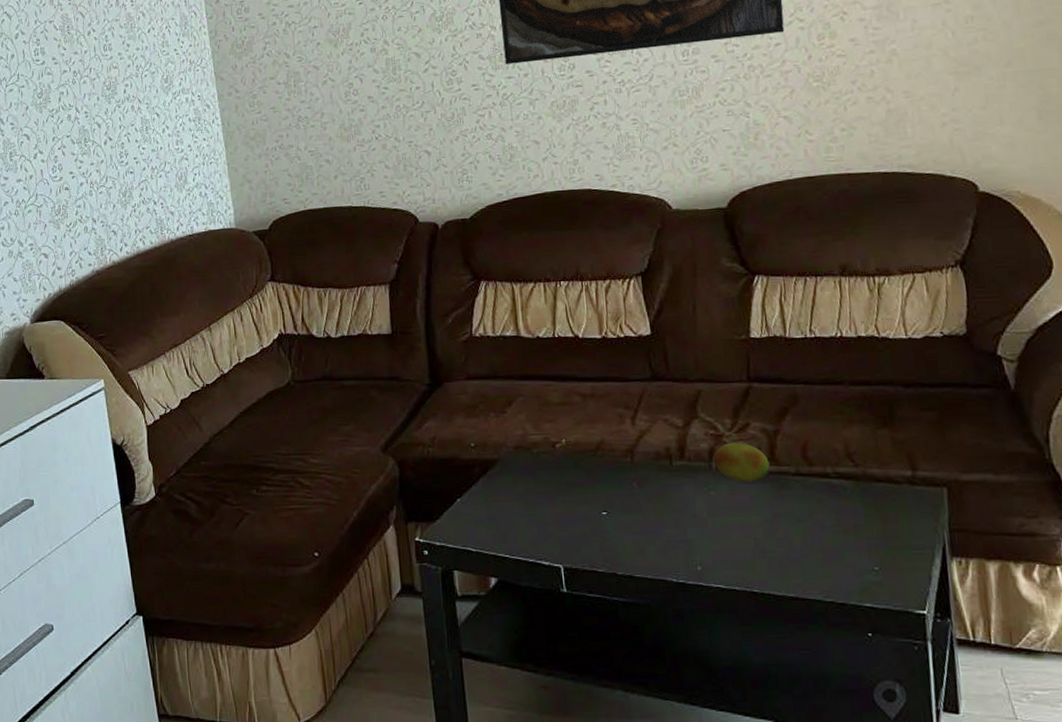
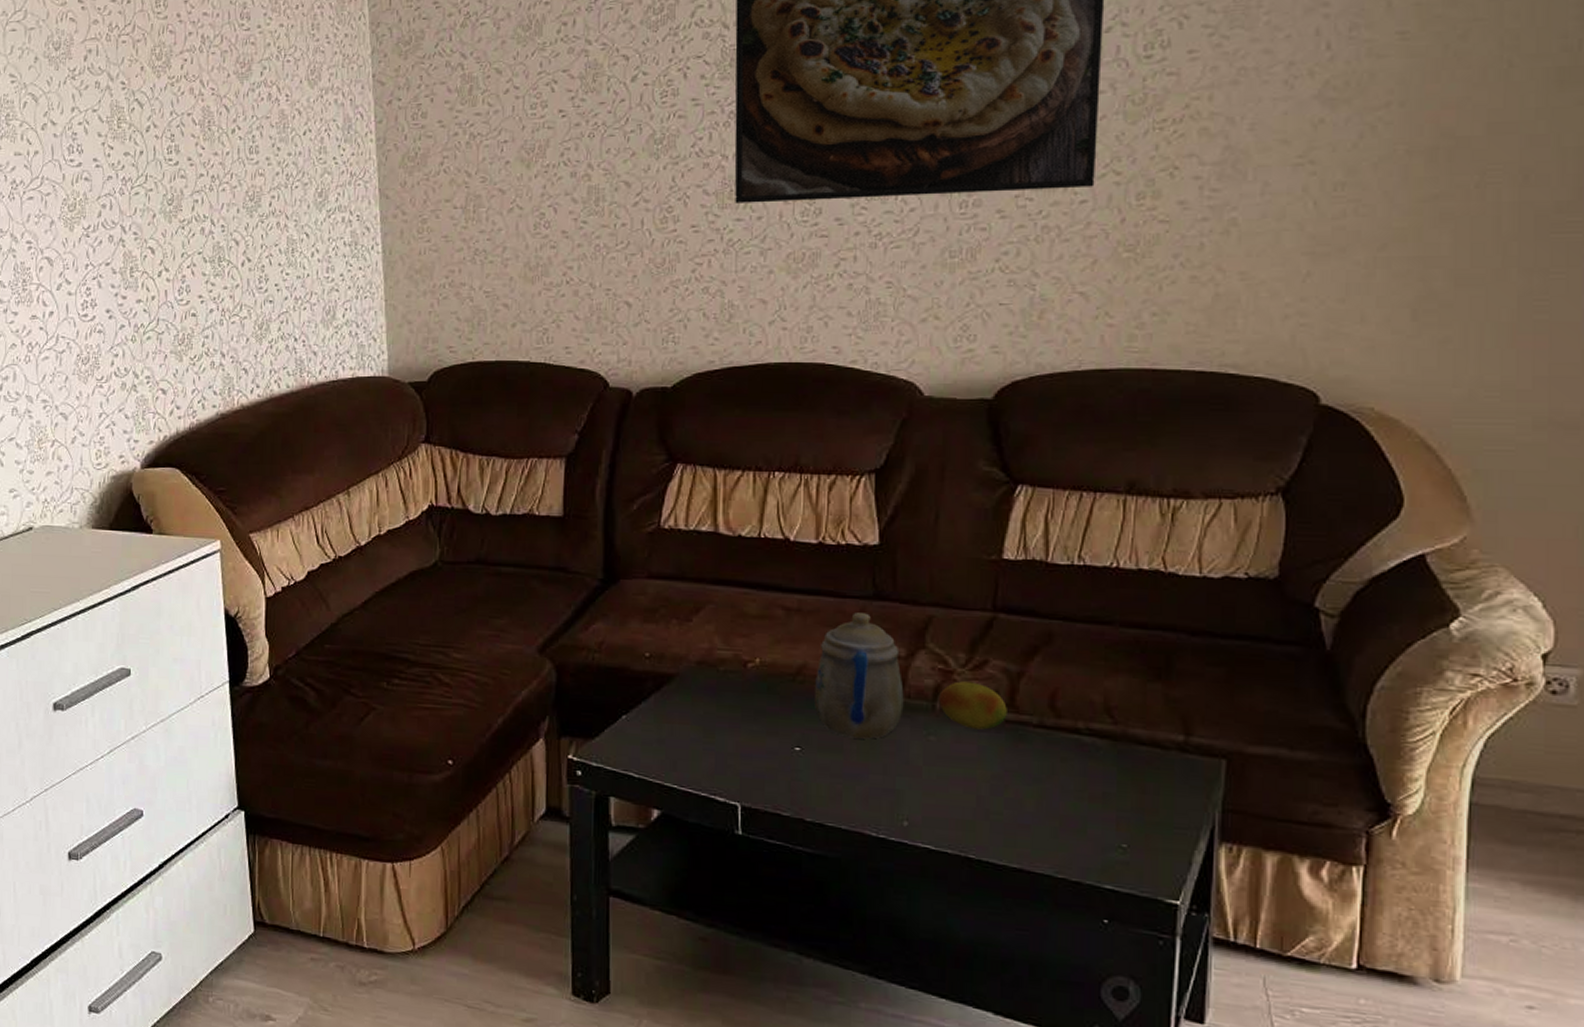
teapot: none [612,393,687,500] -> present [813,613,904,739]

